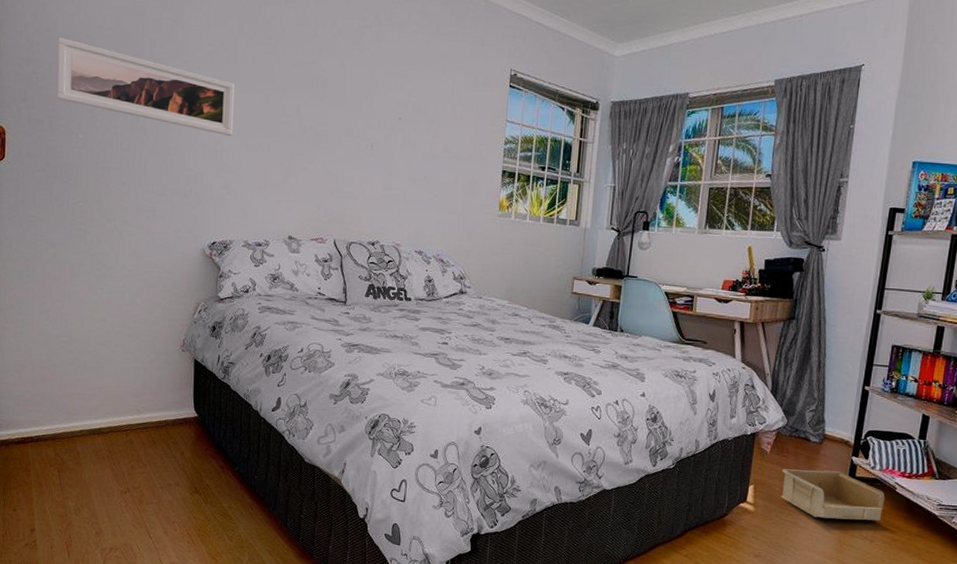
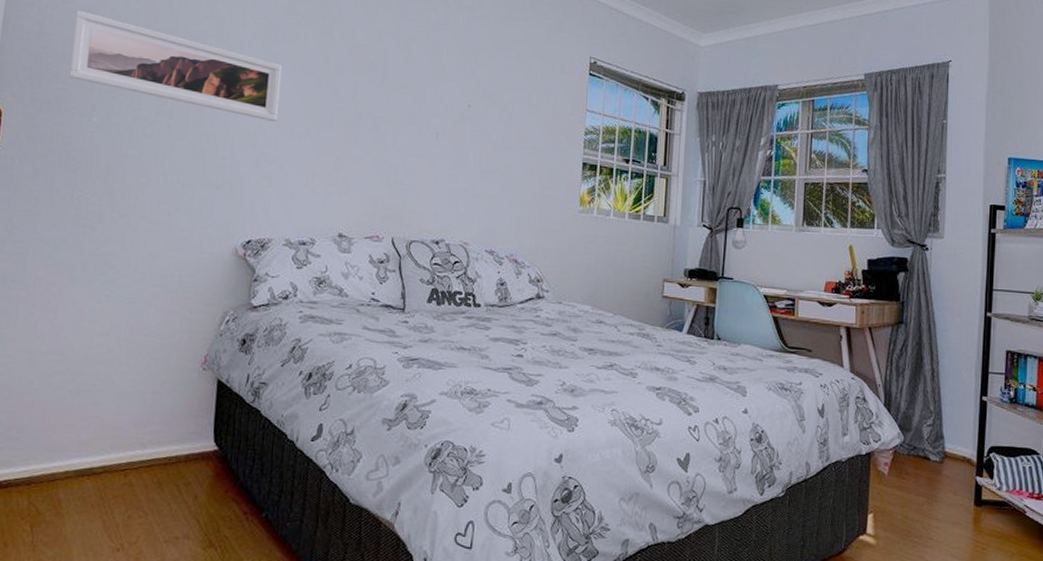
storage bin: present [780,469,885,521] -> none [902,493,1016,551]

